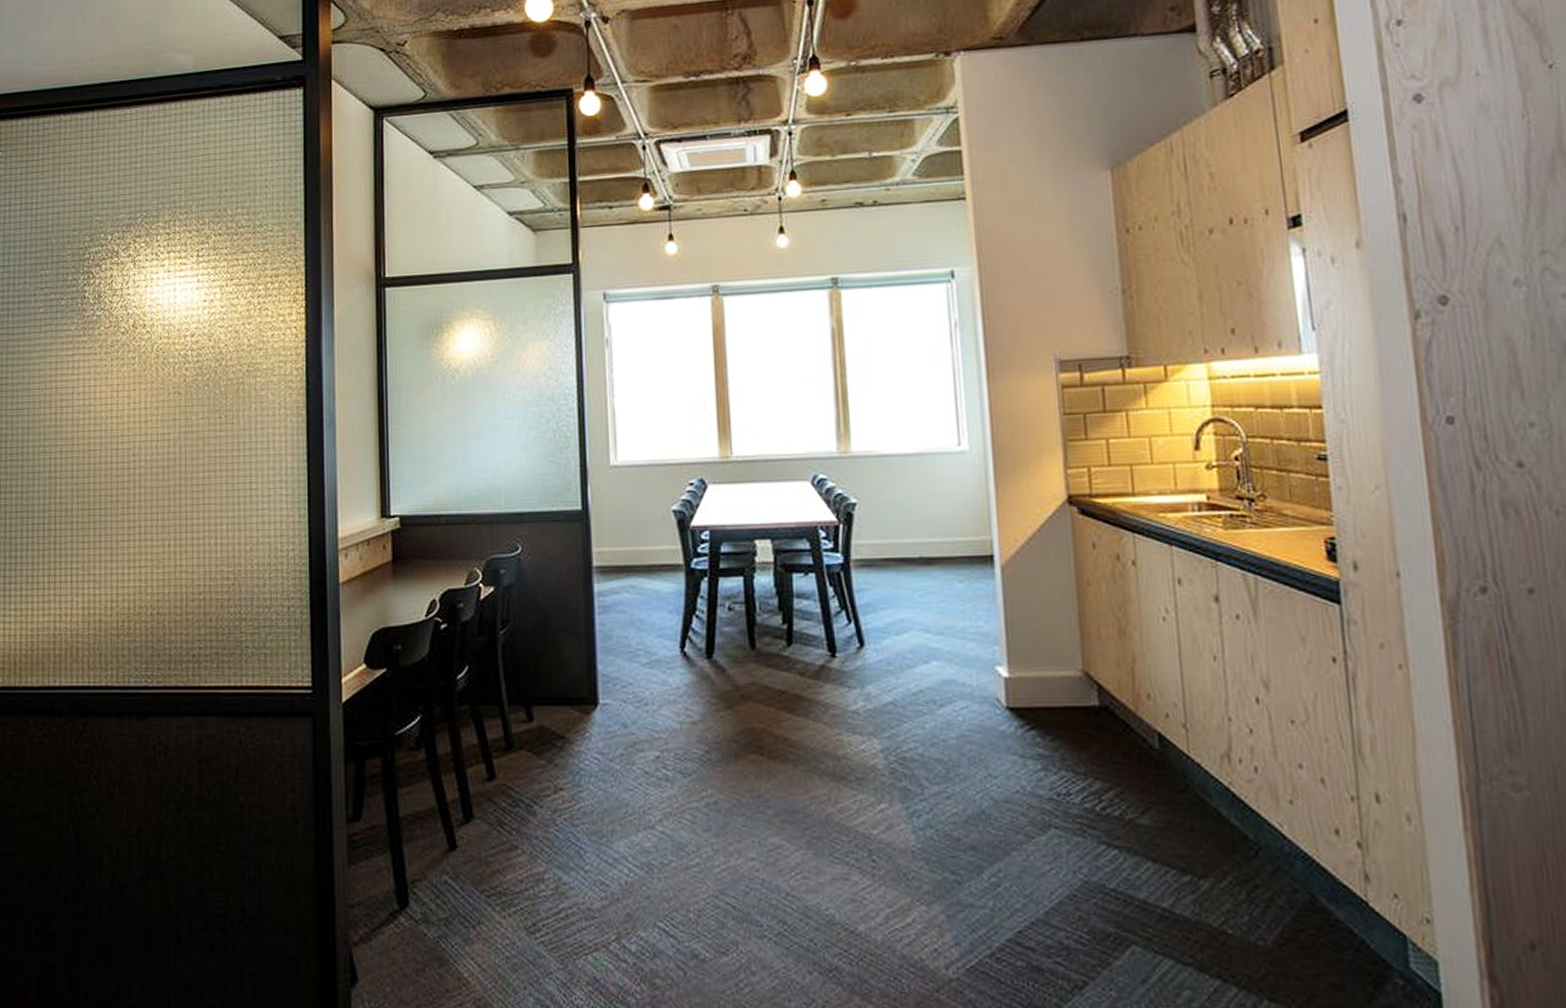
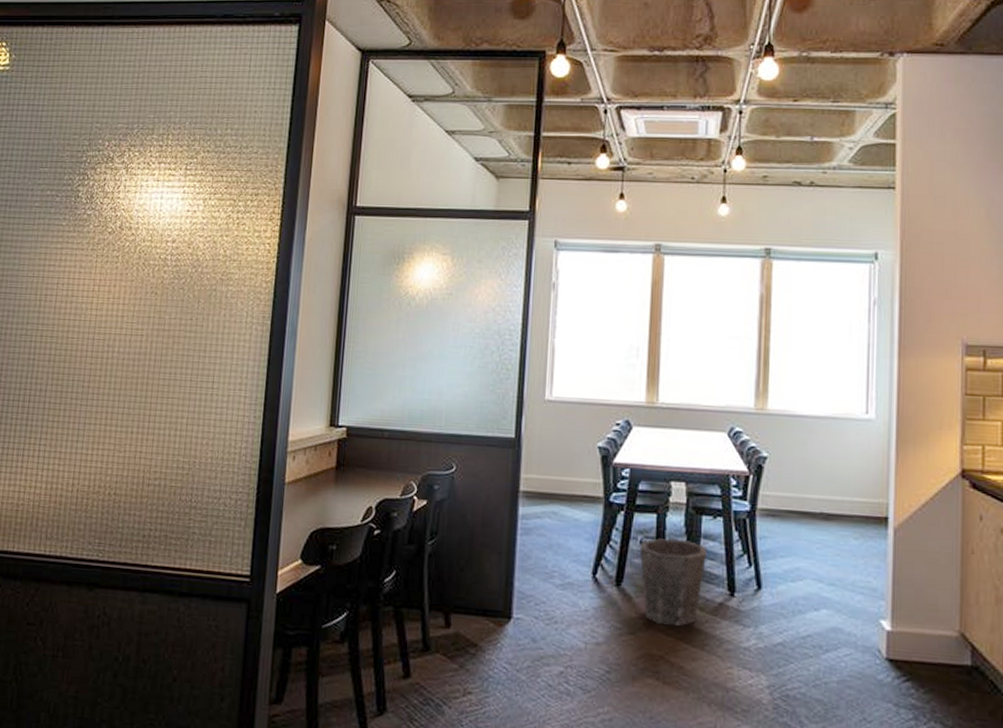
waste bin: none [728,602,802,694] -> present [639,538,707,626]

